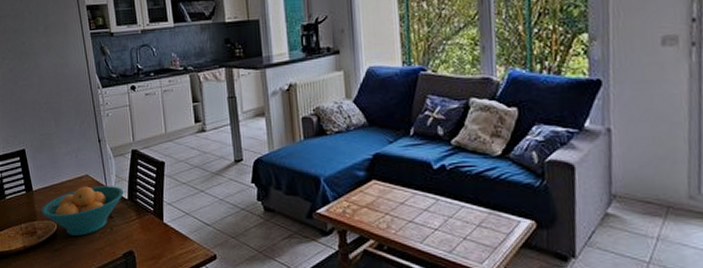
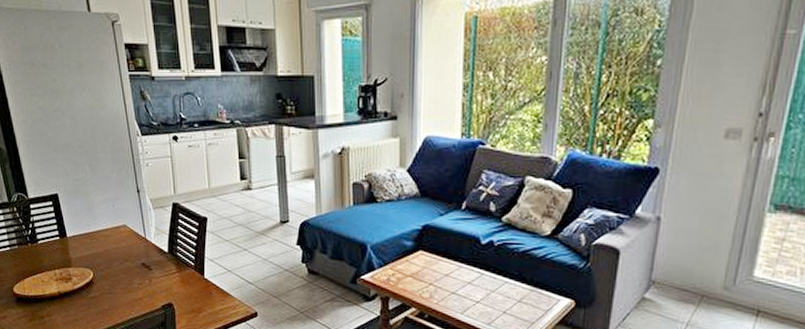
fruit bowl: present [41,186,125,236] -> none [76,236,164,285]

